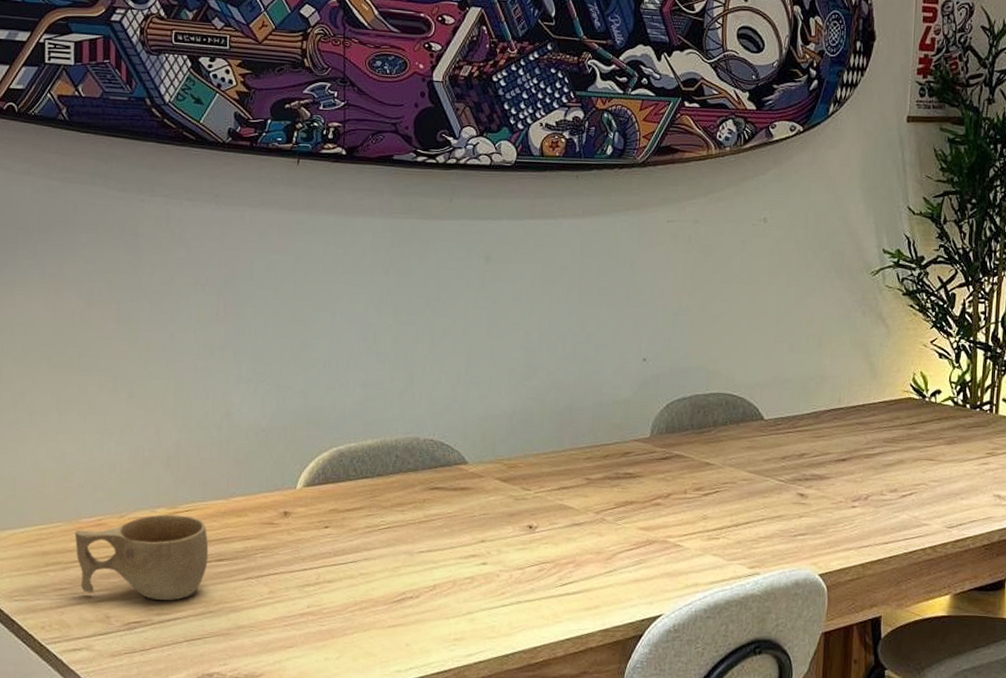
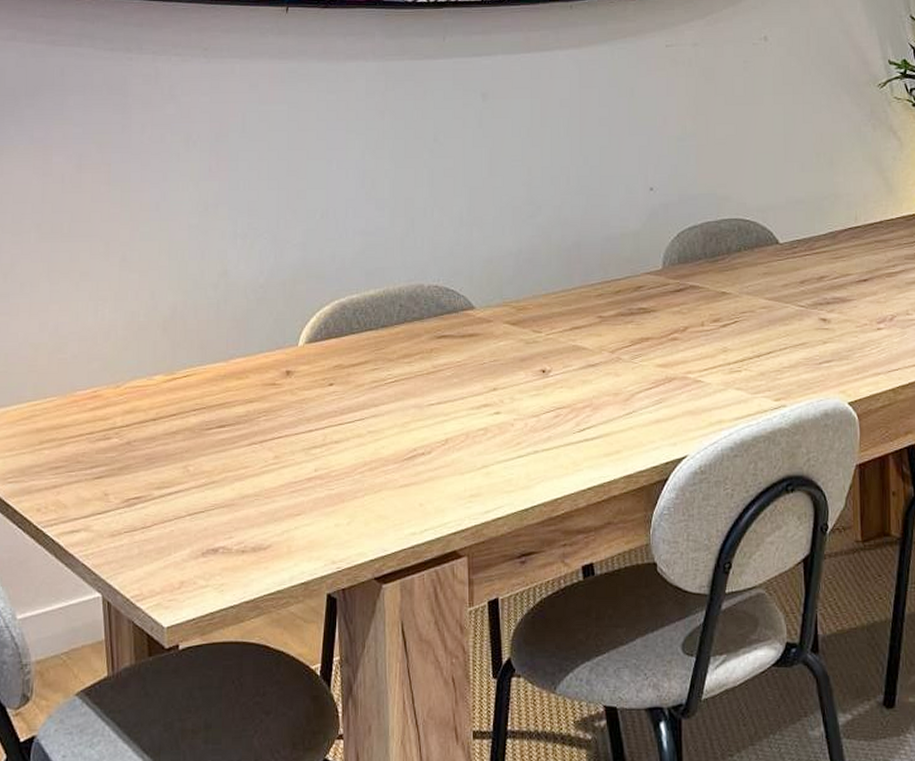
cup: present [74,514,209,600] -> none [69,381,209,473]

